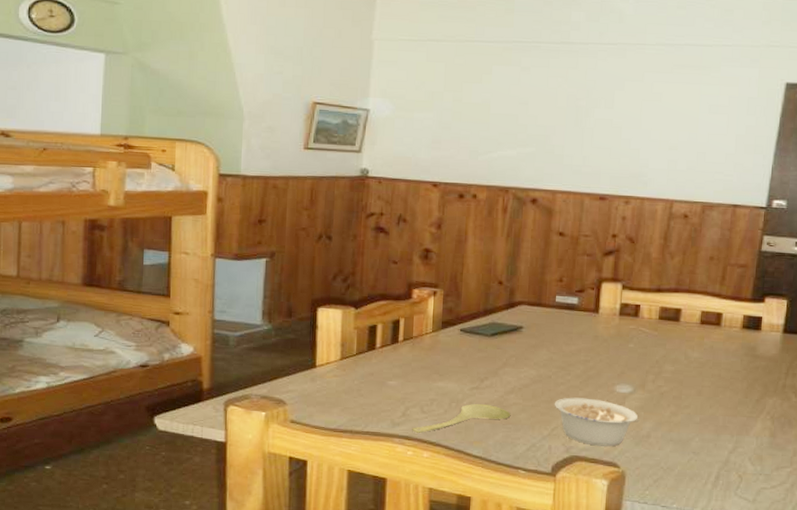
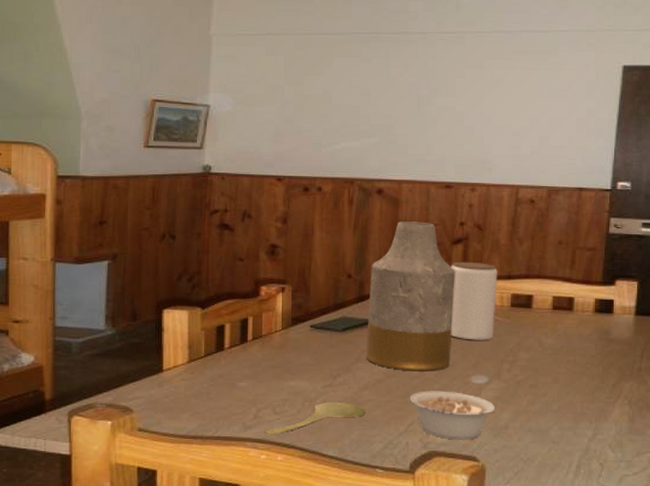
vase: none [513,231,606,379] -> present [365,221,456,371]
jar: none [598,273,648,351] -> present [450,261,498,340]

